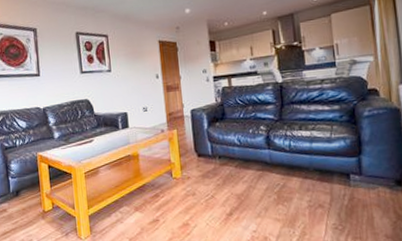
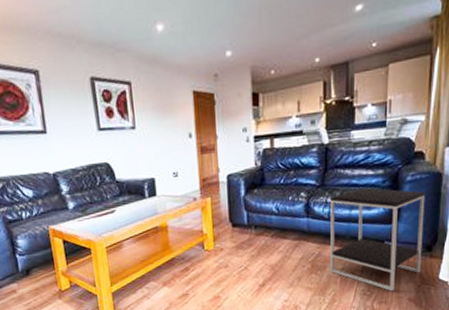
side table: none [290,122,394,227] -> present [330,188,426,292]

